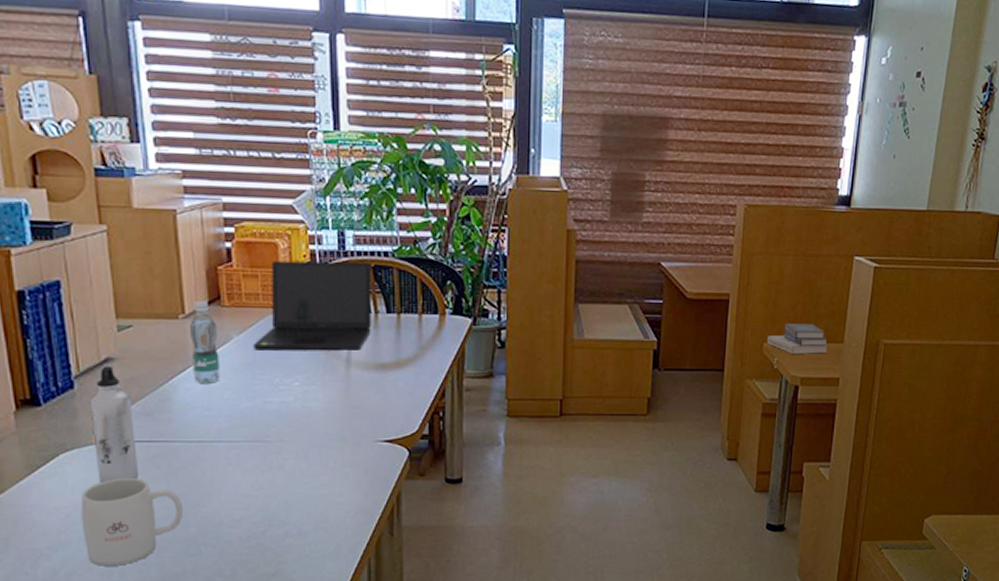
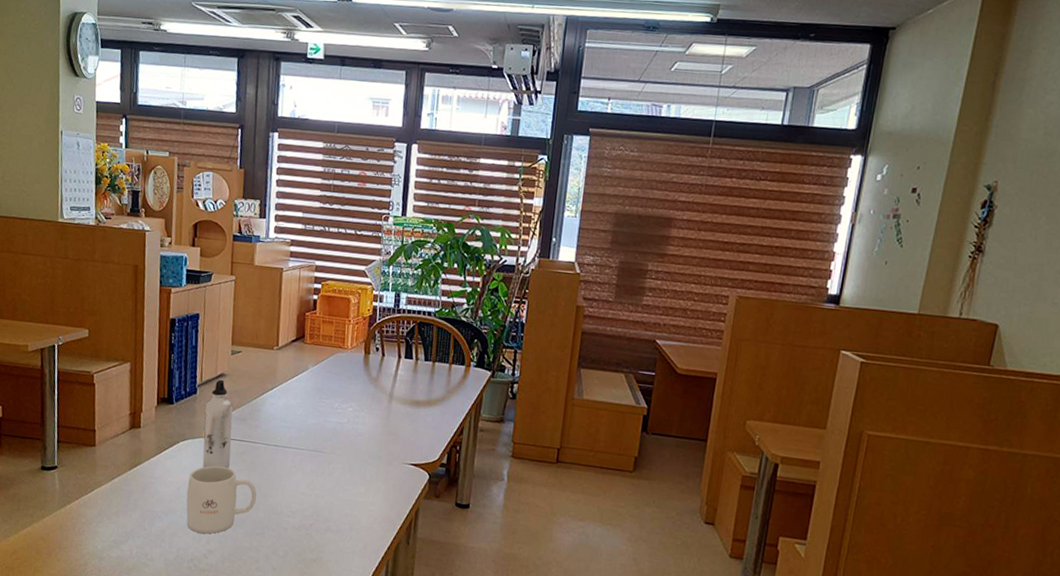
bottle: present [190,300,220,385] -> none [278,337,299,402]
laptop: present [253,260,371,351] -> none [323,312,417,388]
books: present [767,323,828,355] -> none [750,405,810,437]

